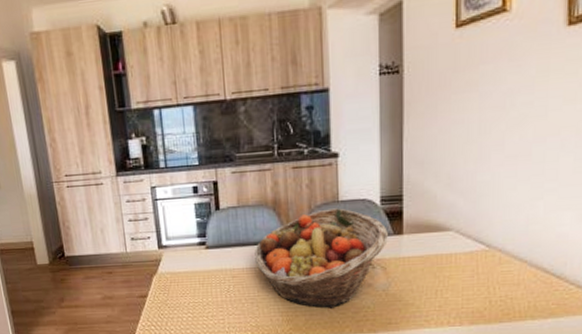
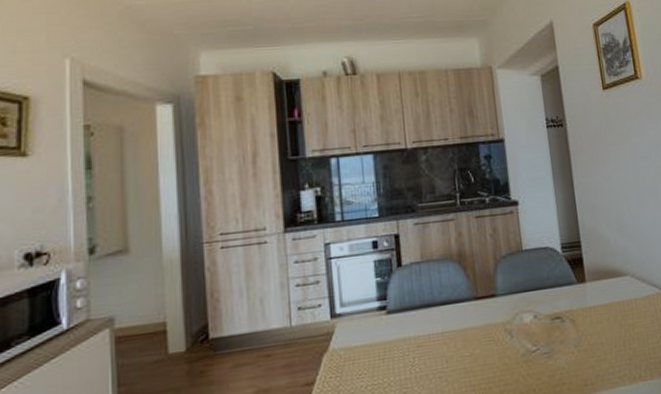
fruit basket: present [254,208,389,308] -> none [441,257,573,375]

